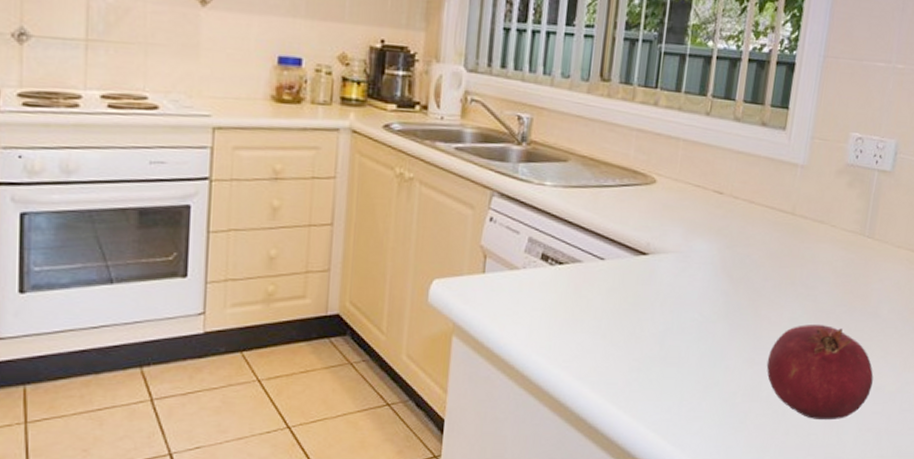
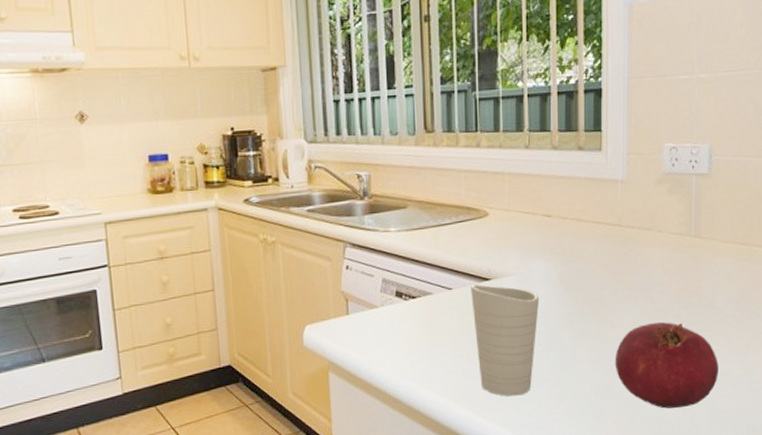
cup: none [620,258,698,387] -> present [470,284,540,397]

